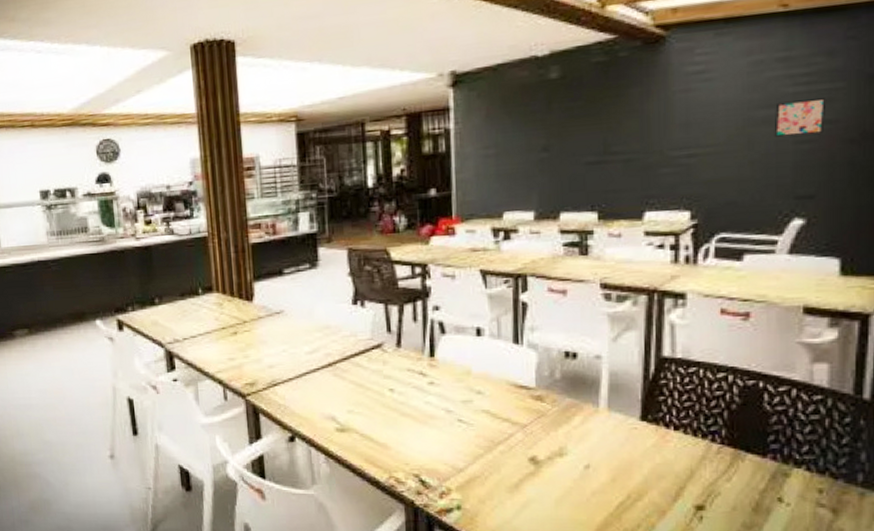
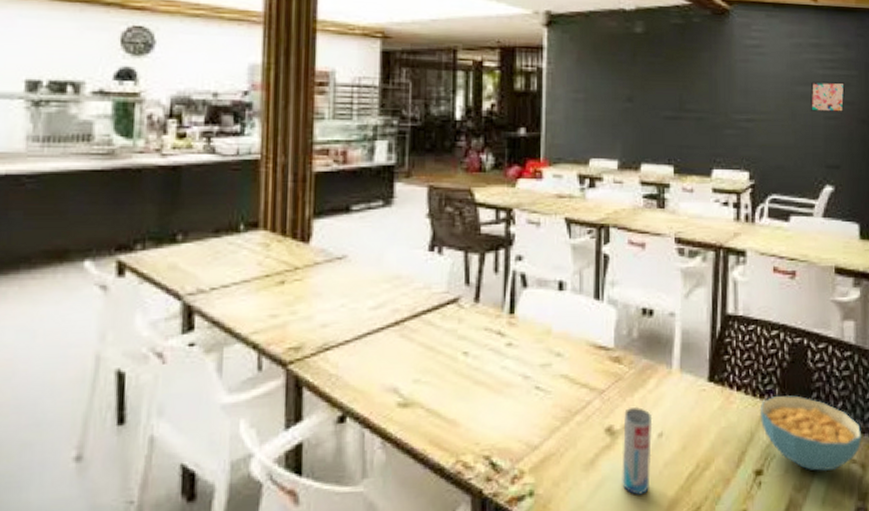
beverage can: none [546,440,579,517] -> present [622,406,653,496]
cereal bowl: none [703,436,835,512] -> present [761,395,862,471]

